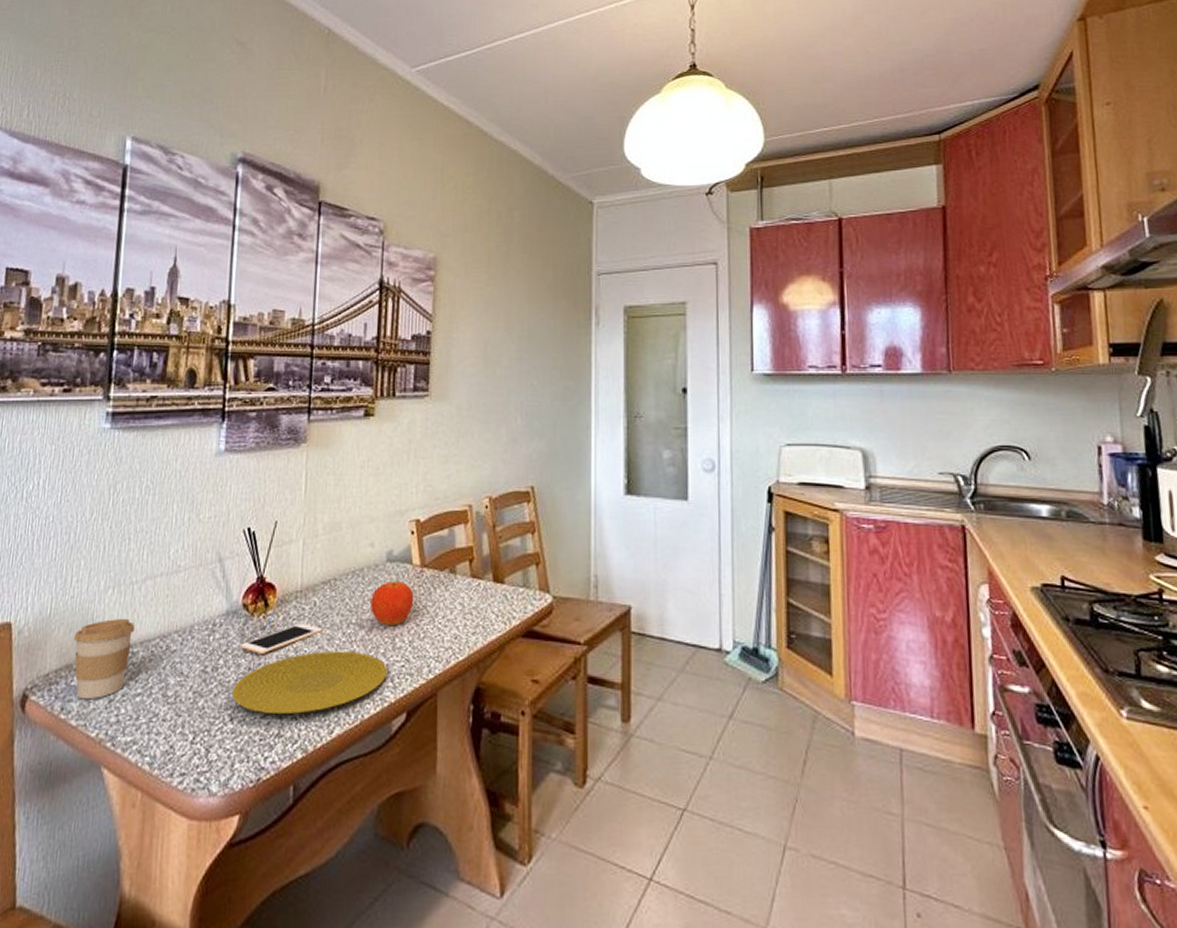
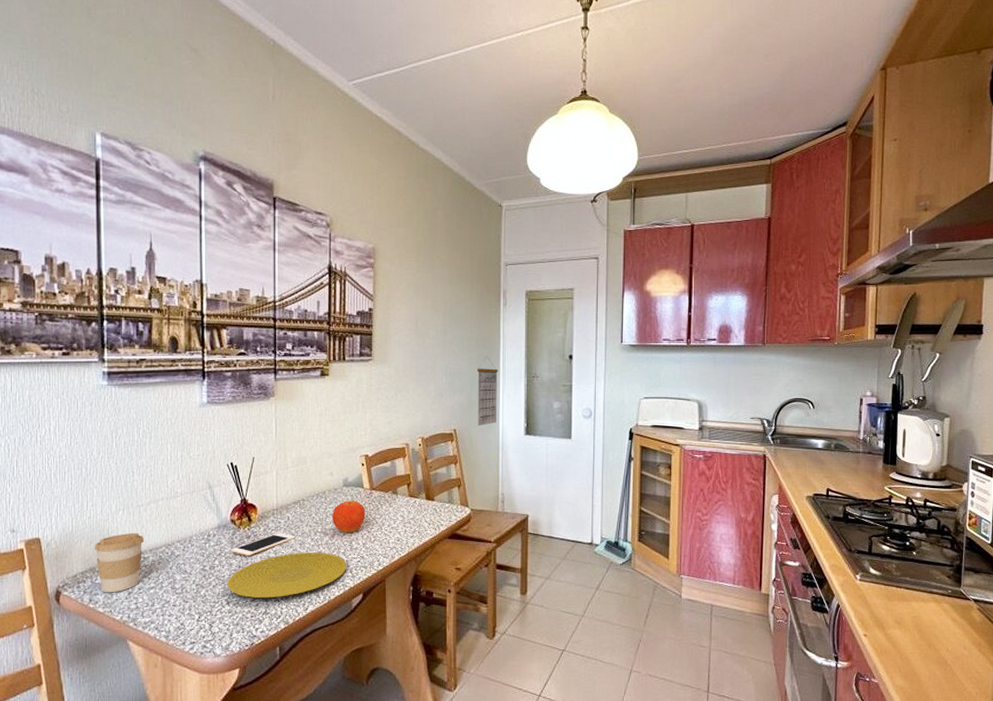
calendar: none [561,390,590,482] -> present [476,356,499,426]

